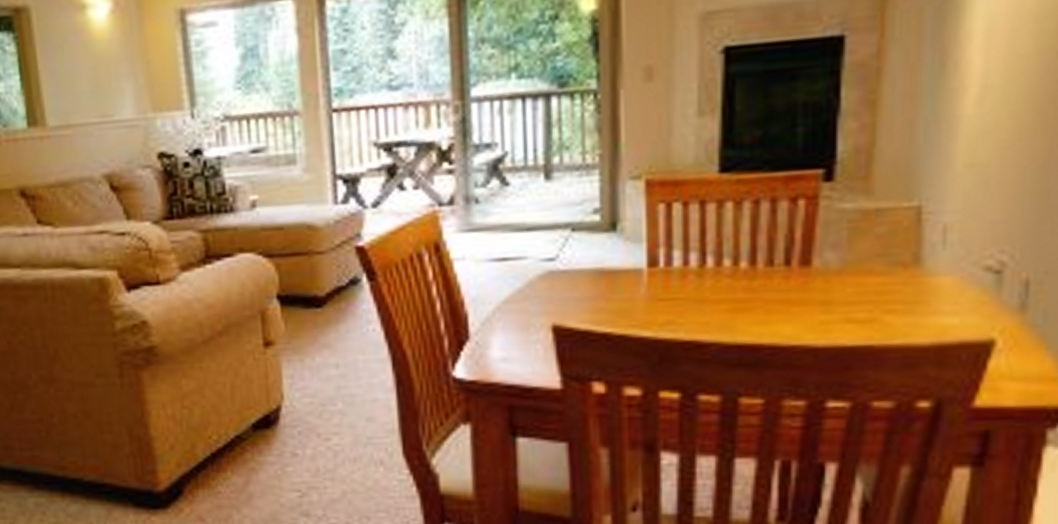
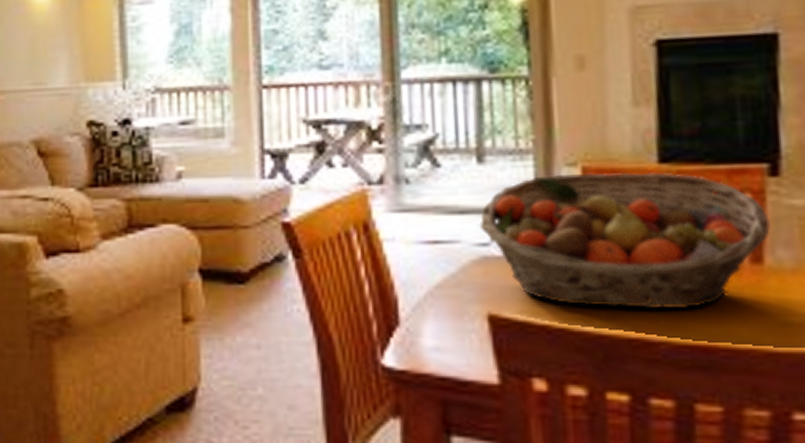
fruit basket: none [546,181,820,314] -> present [479,172,771,310]

